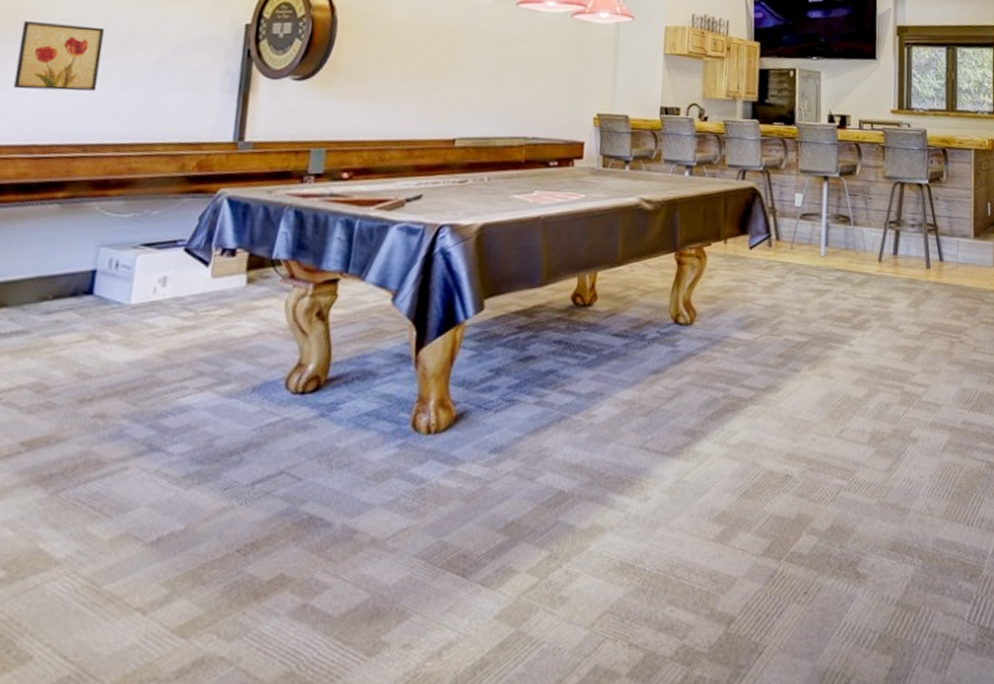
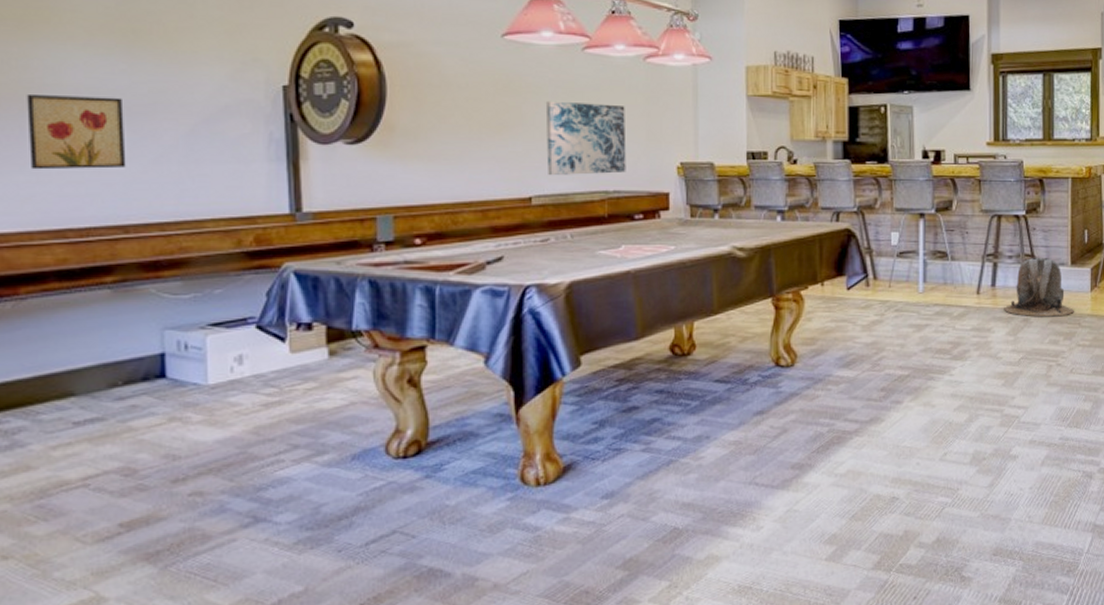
wall art: none [473,49,551,121] -> present [545,100,626,176]
backpack: none [906,227,977,291] -> present [1004,257,1074,317]

